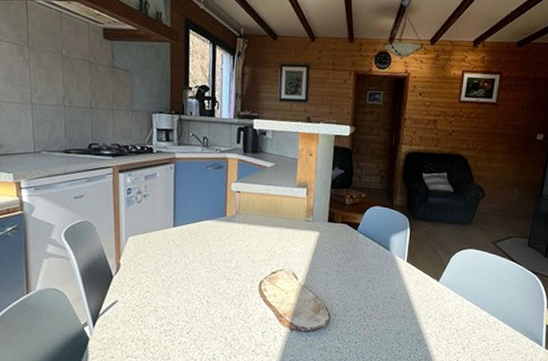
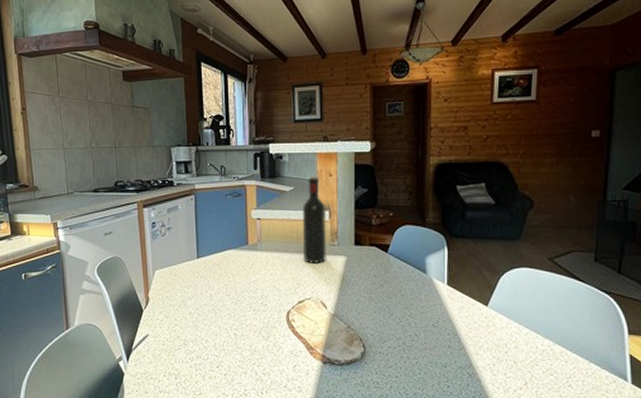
wine bottle: none [279,154,304,239] -> present [302,176,327,265]

